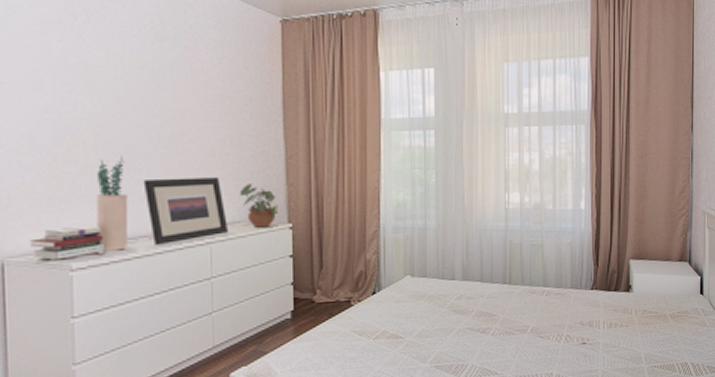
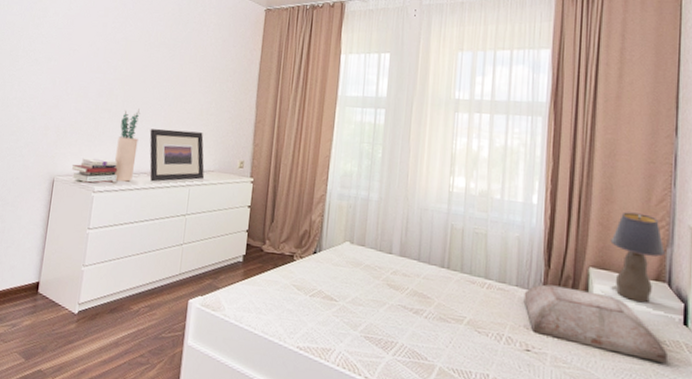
potted plant: present [239,184,277,227] -> none [216,140,244,179]
cushion: none [578,280,689,329] -> present [523,284,667,363]
table lamp: none [645,205,687,283] -> present [610,212,666,303]

